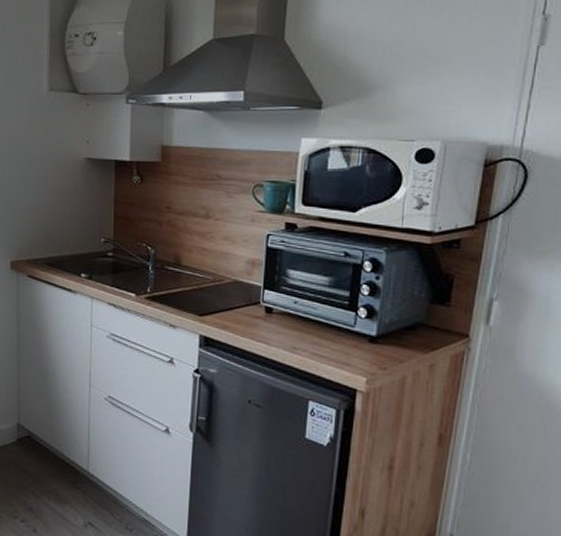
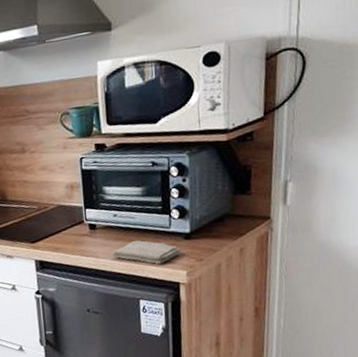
washcloth: none [286,334,362,366] -> present [112,240,180,265]

